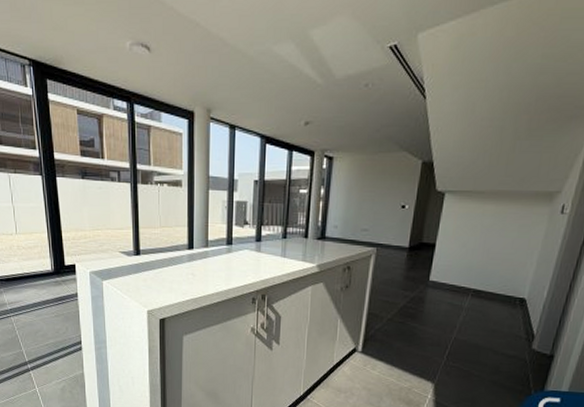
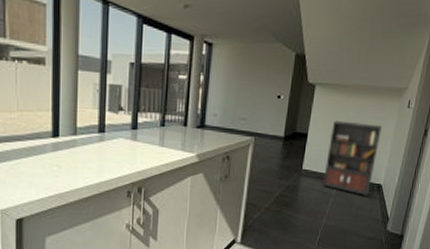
bookcase: none [453,229,527,311] -> present [322,120,382,196]

